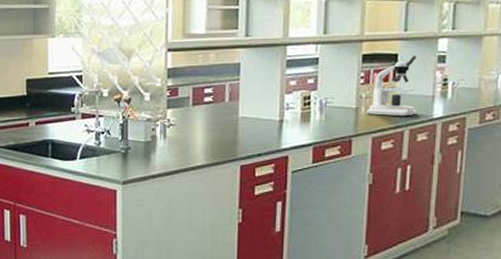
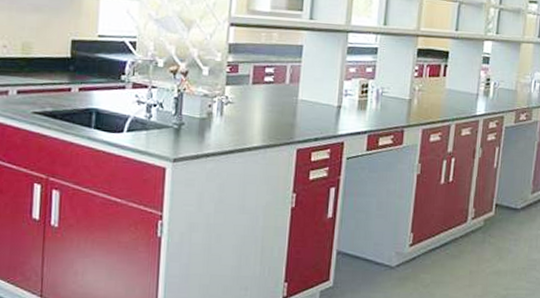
microscope: present [367,54,417,117] -> none [418,53,465,111]

